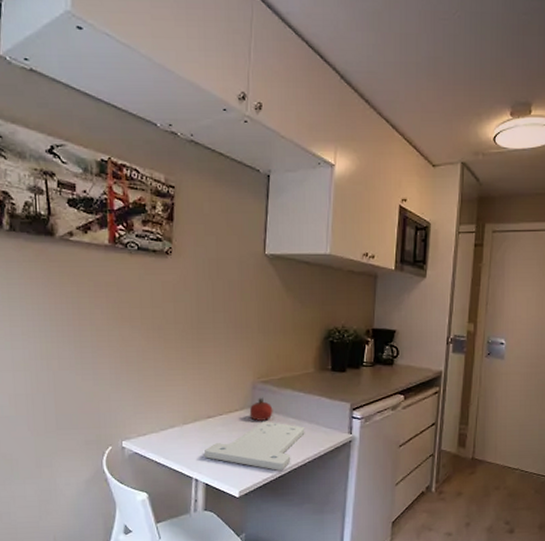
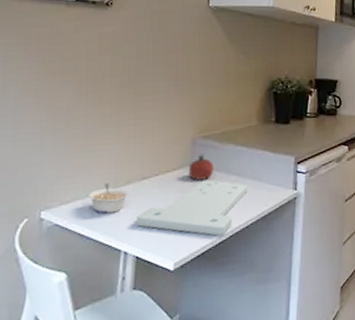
legume: none [162,420,197,446] -> present [89,183,129,214]

